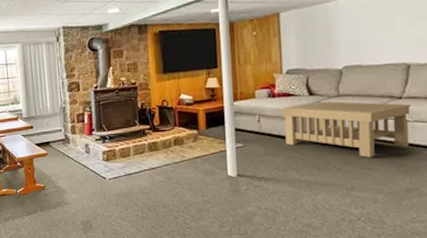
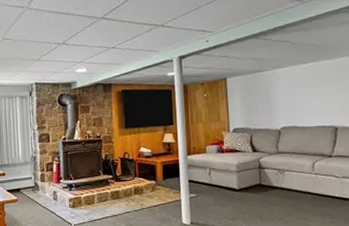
coffee table: present [282,101,411,158] -> none [230,157,339,209]

